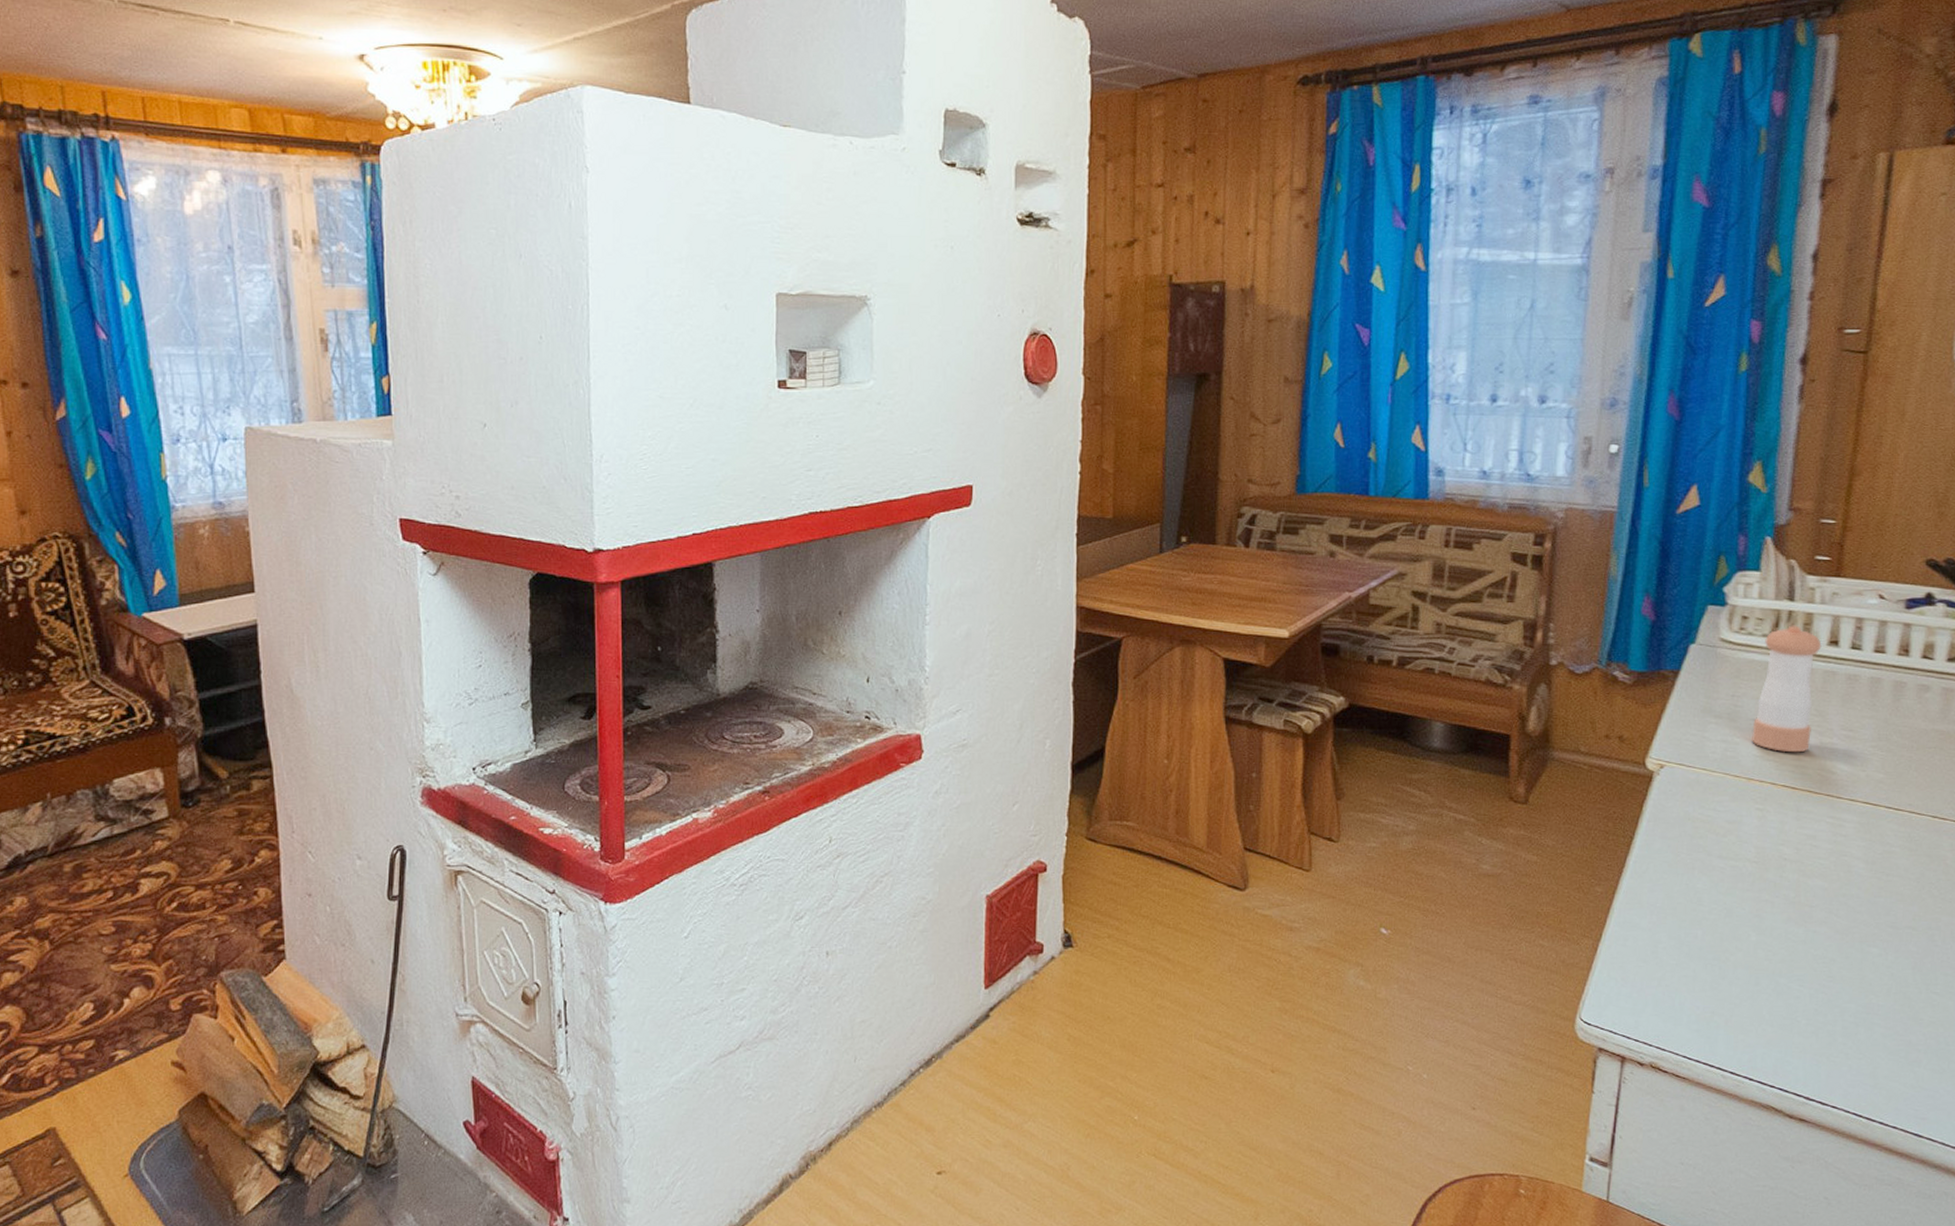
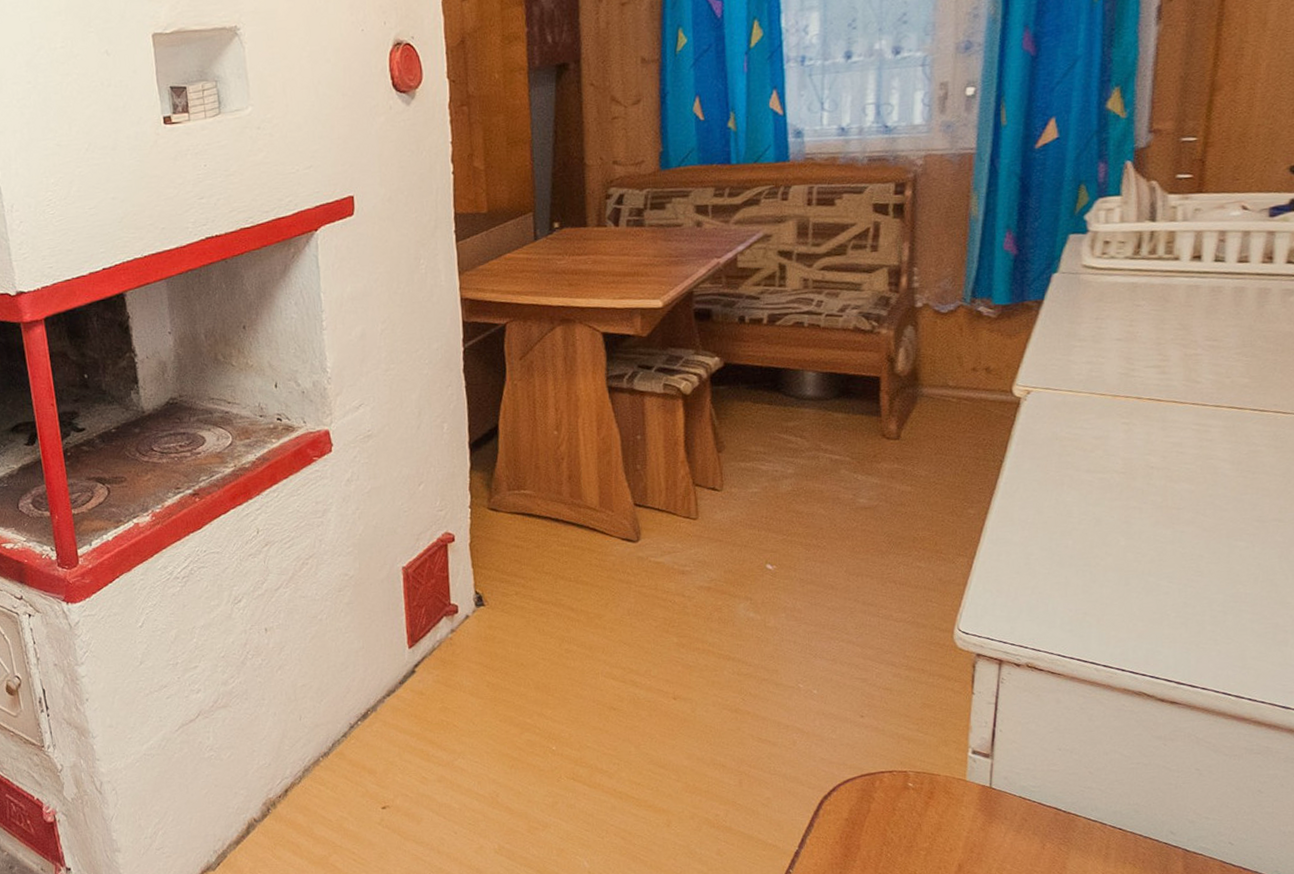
pepper shaker: present [1752,625,1822,753] -> none [1116,244,1185,367]

